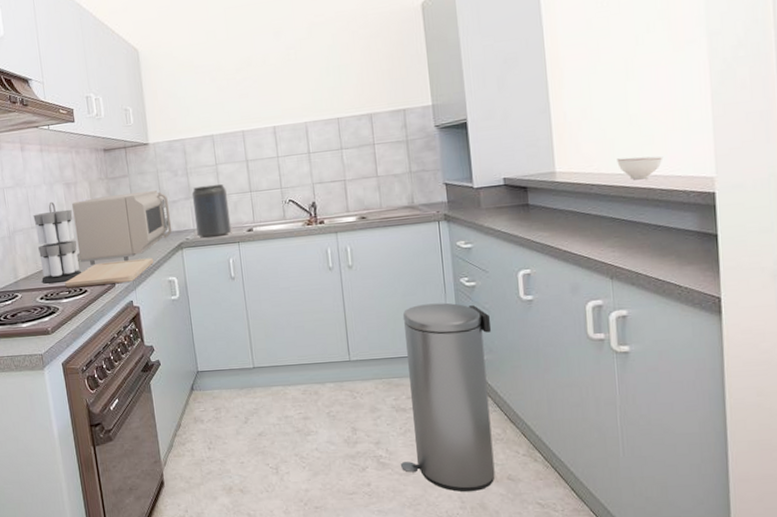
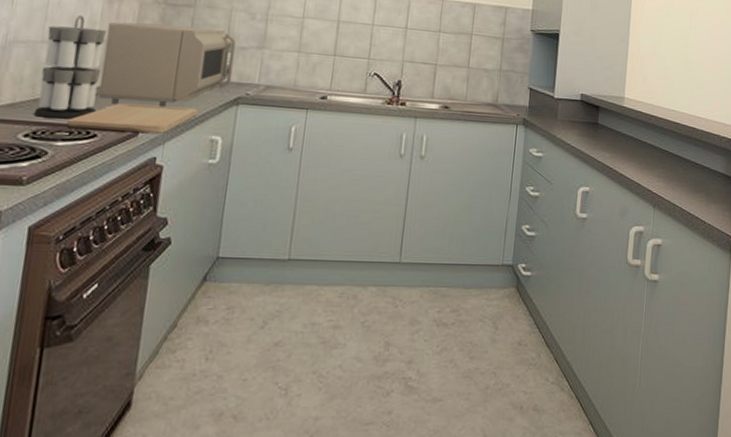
soda can: present [191,184,232,239] -> none [261,37,308,100]
pedal bin: present [401,303,495,492] -> none [429,209,547,423]
bowl: present [617,156,663,180] -> none [673,96,707,119]

